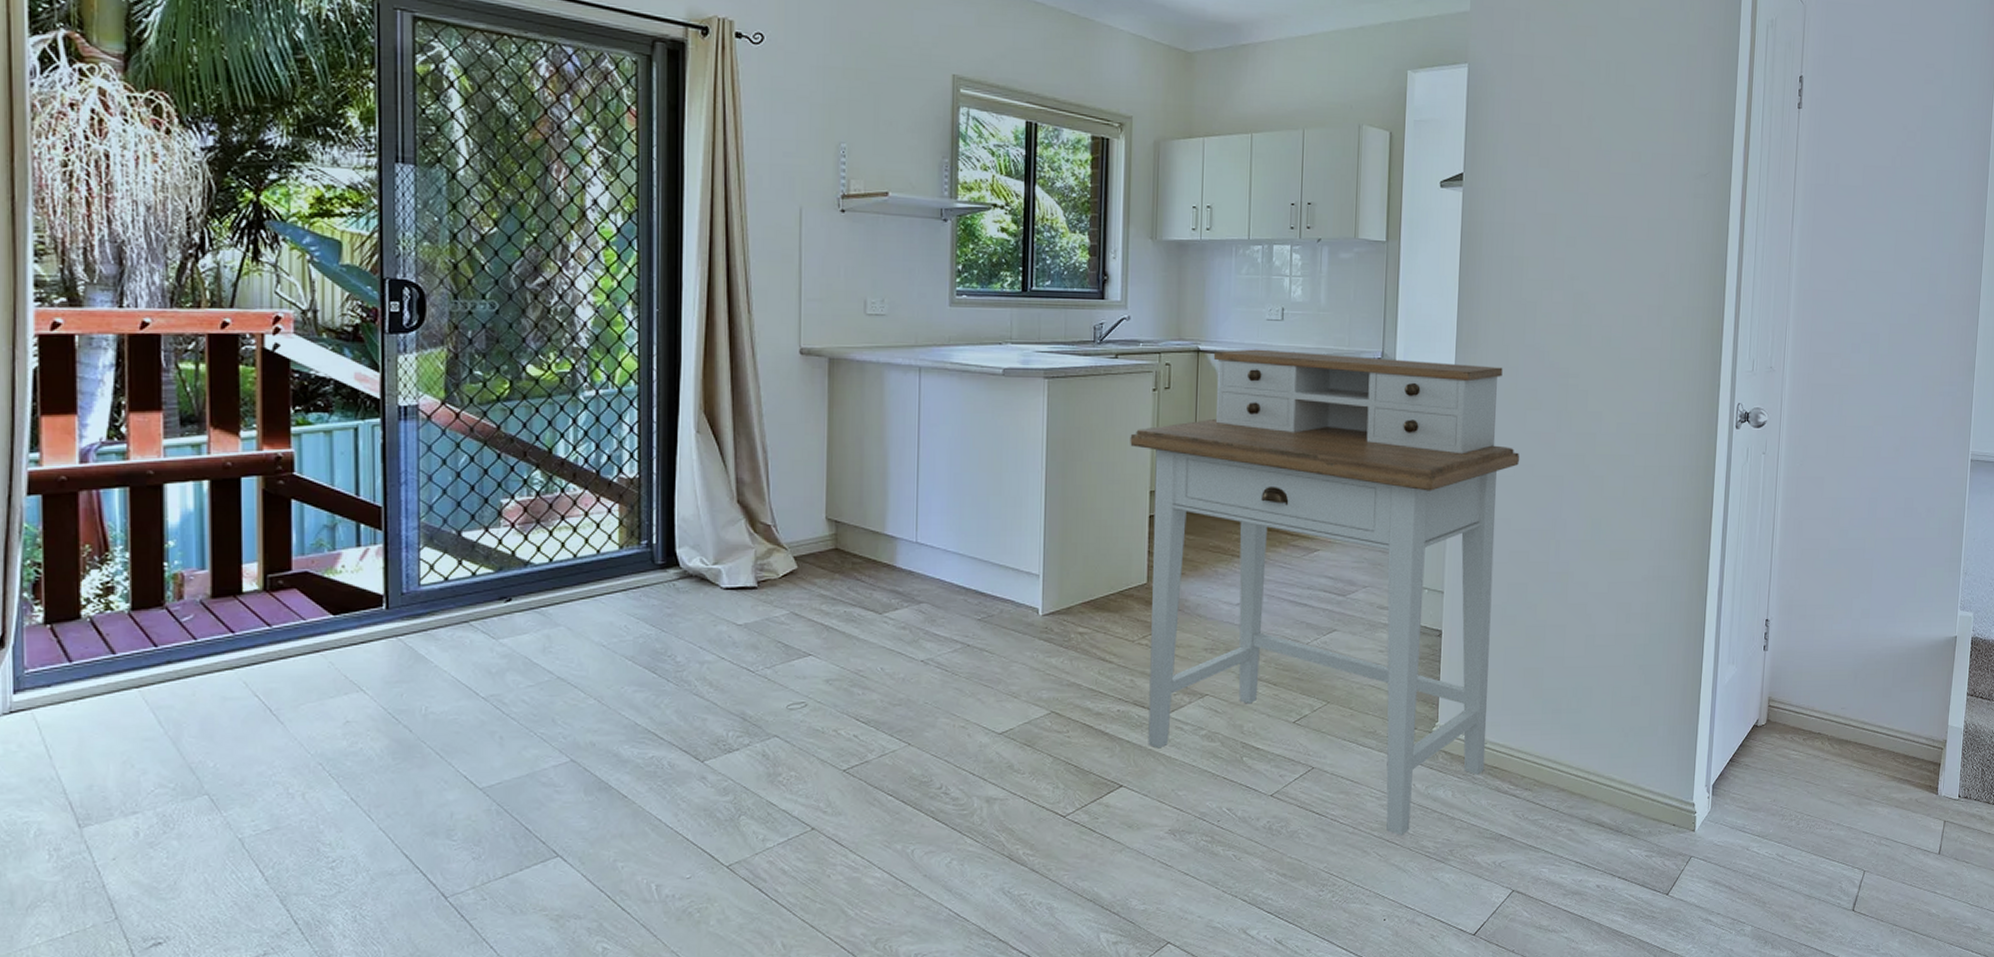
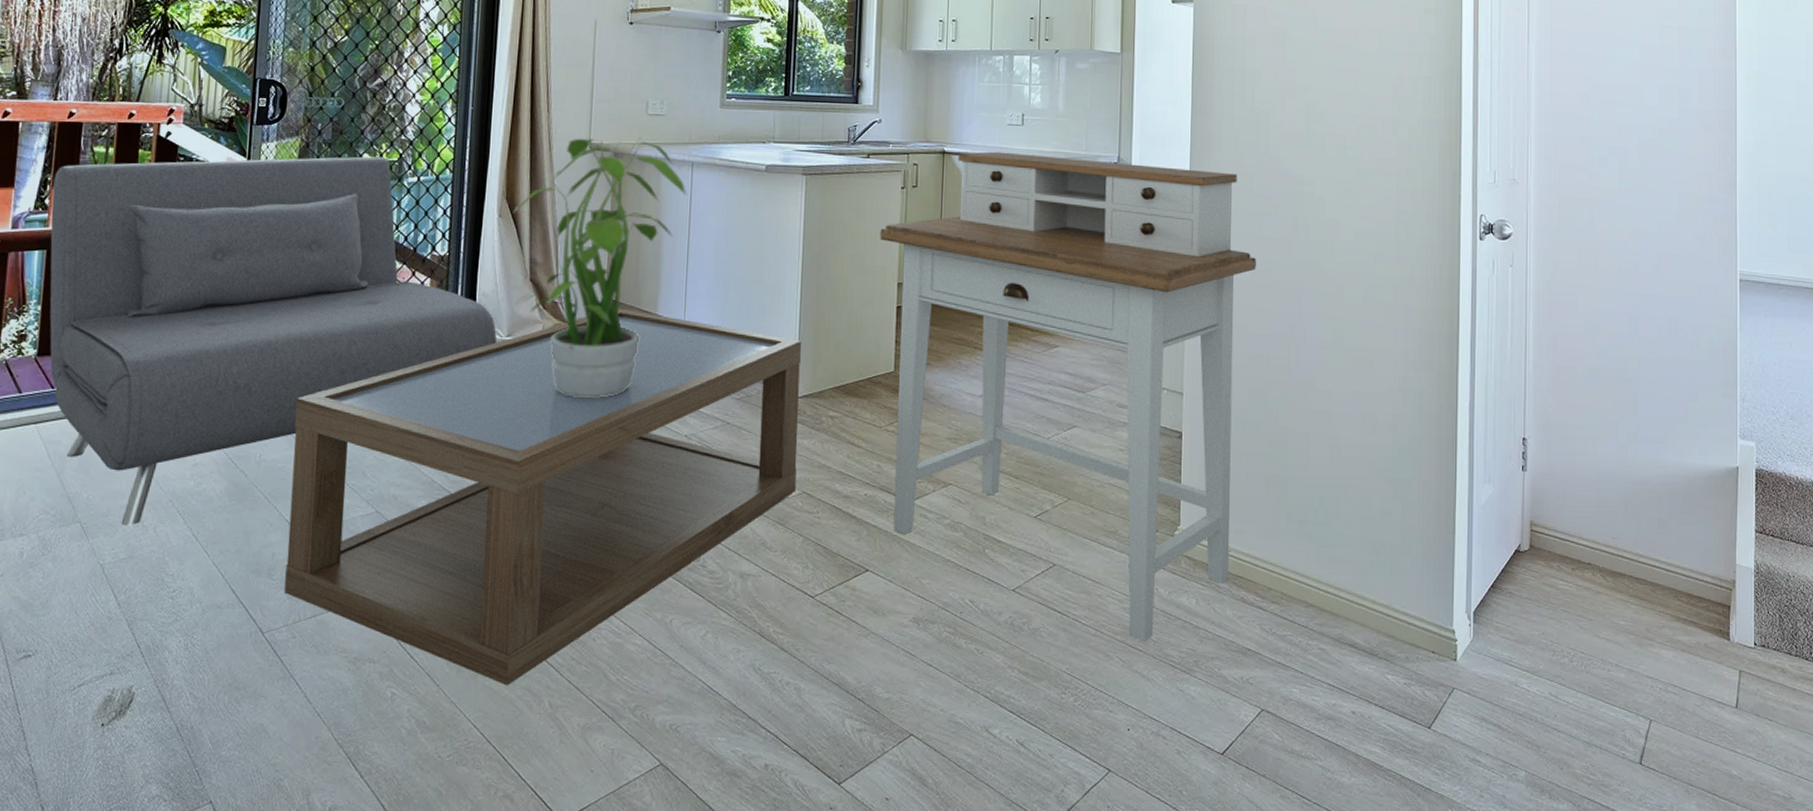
sofa: none [130,368,703,795] -> present [49,156,497,526]
coffee table: none [466,529,1048,931] -> present [284,308,802,686]
potted plant: none [712,341,915,628] -> present [512,138,687,399]

